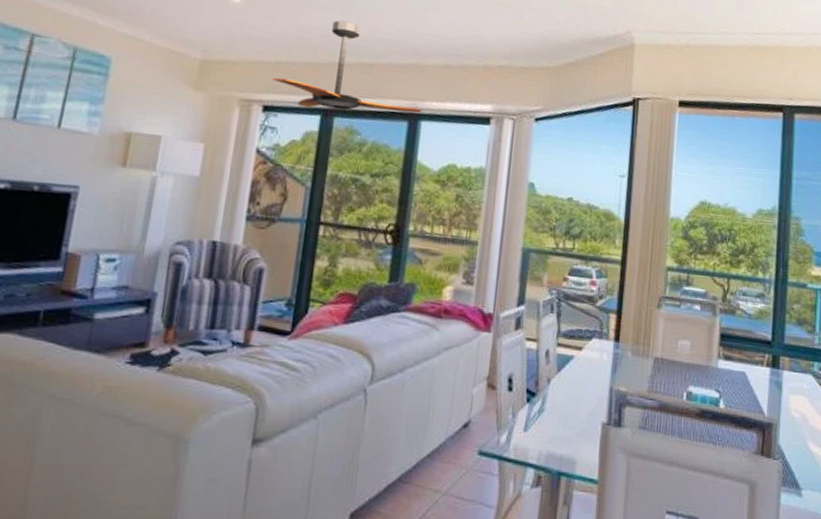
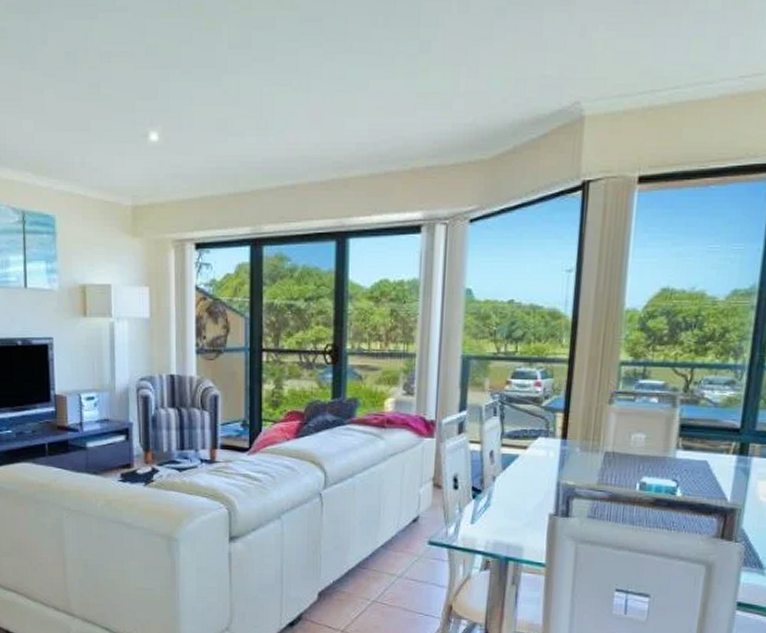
ceiling fan: present [272,20,422,113] -> none [199,143,349,240]

